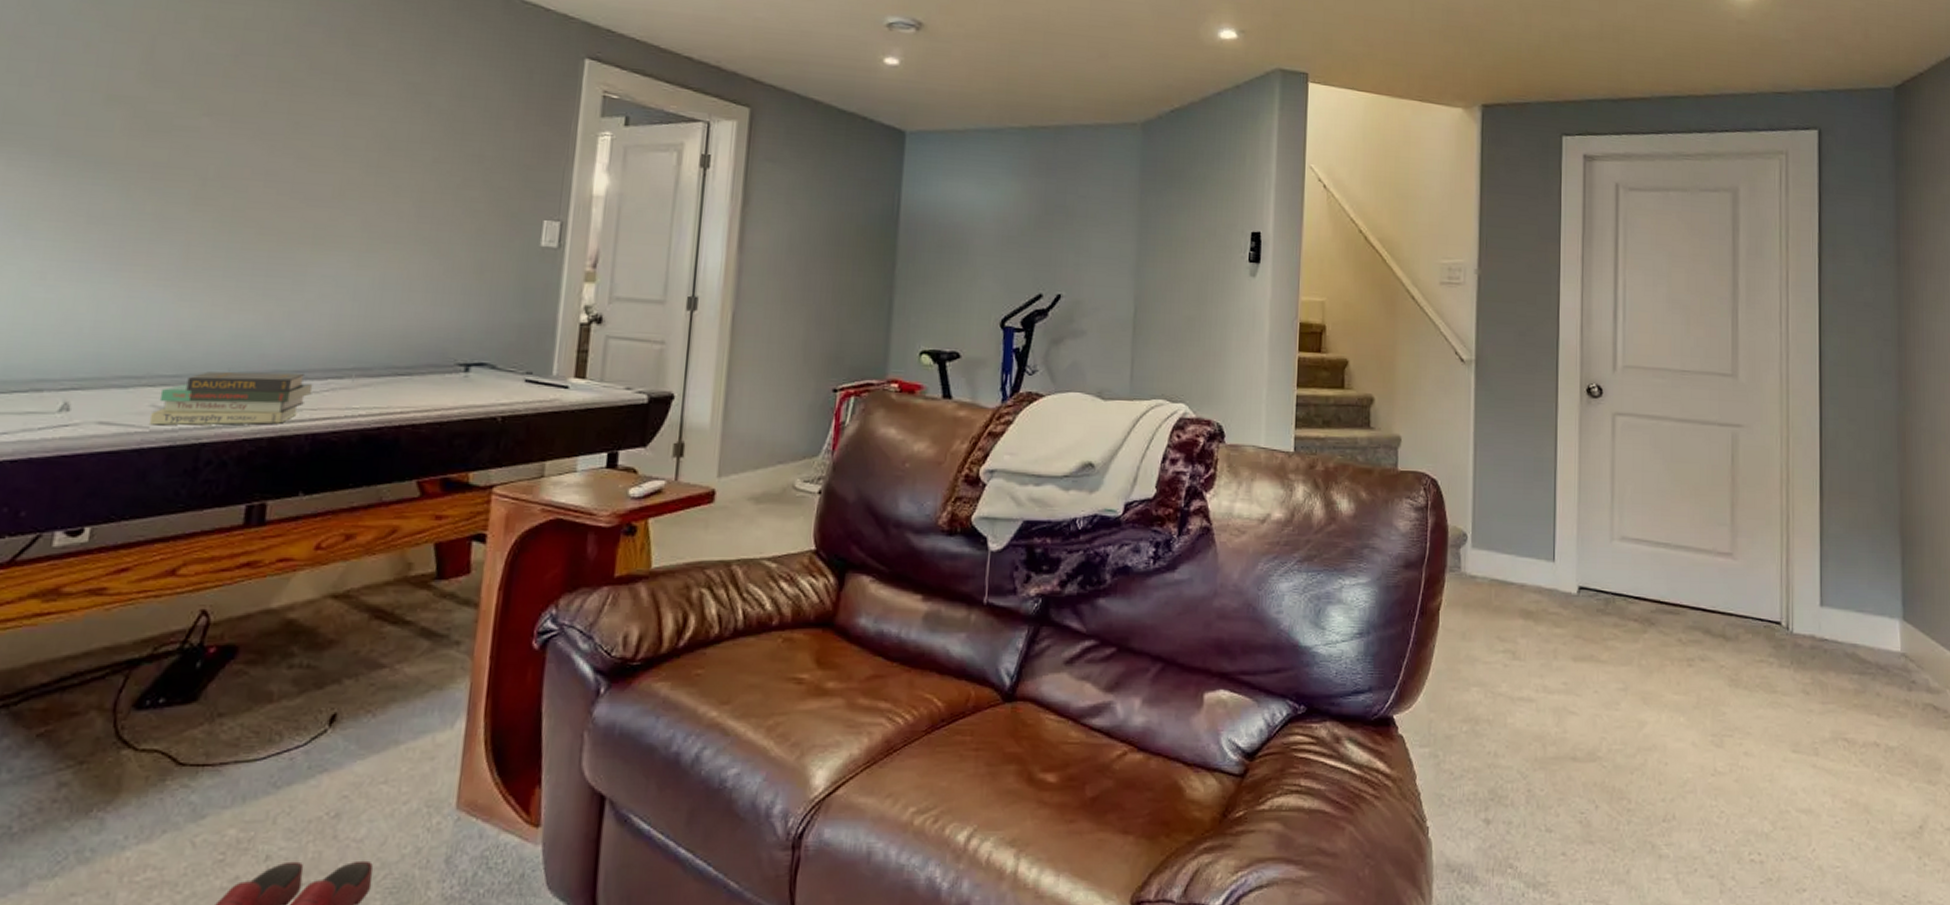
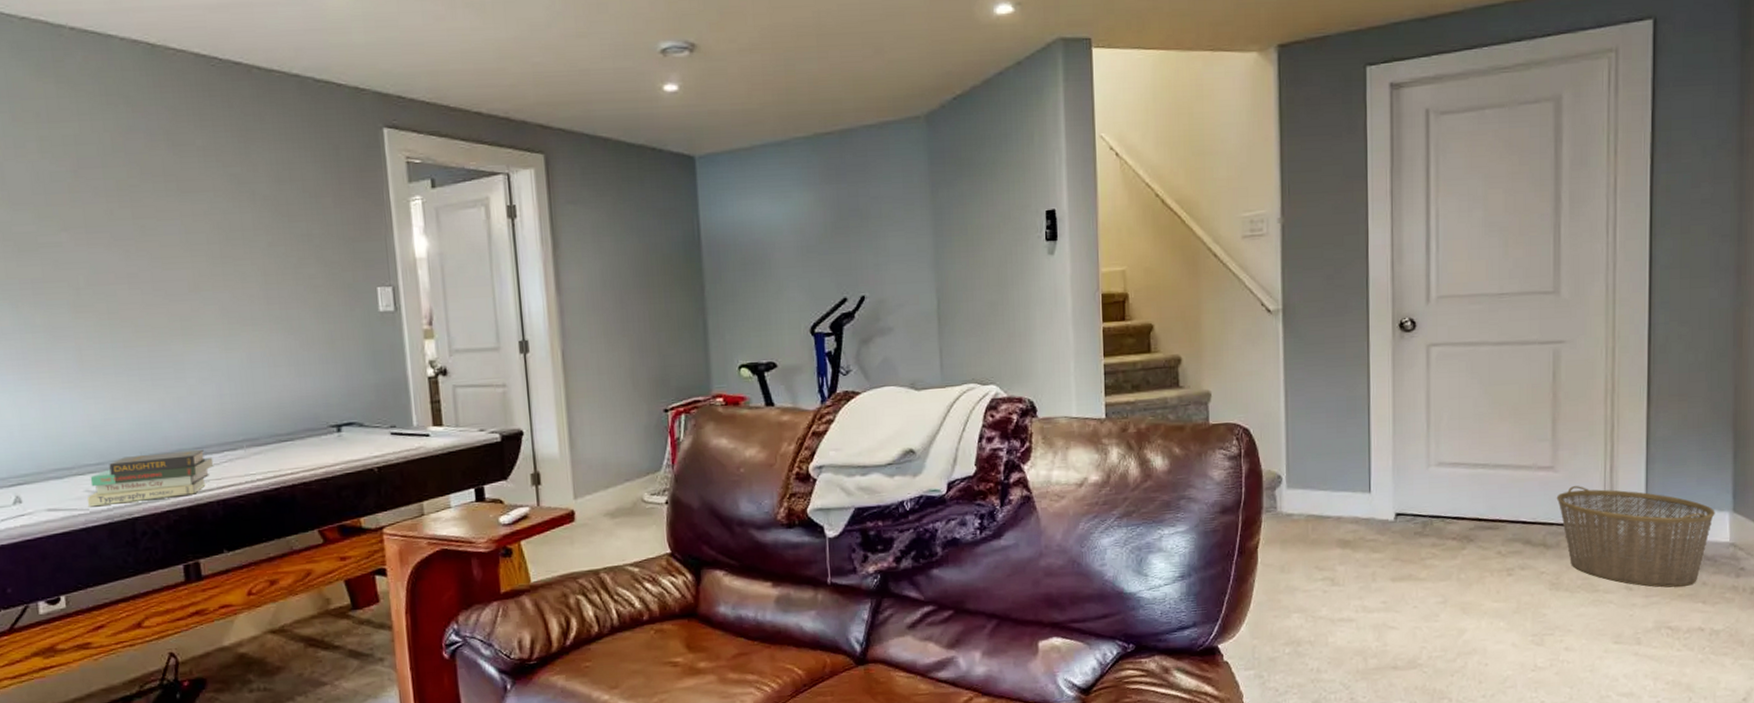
basket: none [1735,576,1886,695] -> present [1556,486,1715,587]

